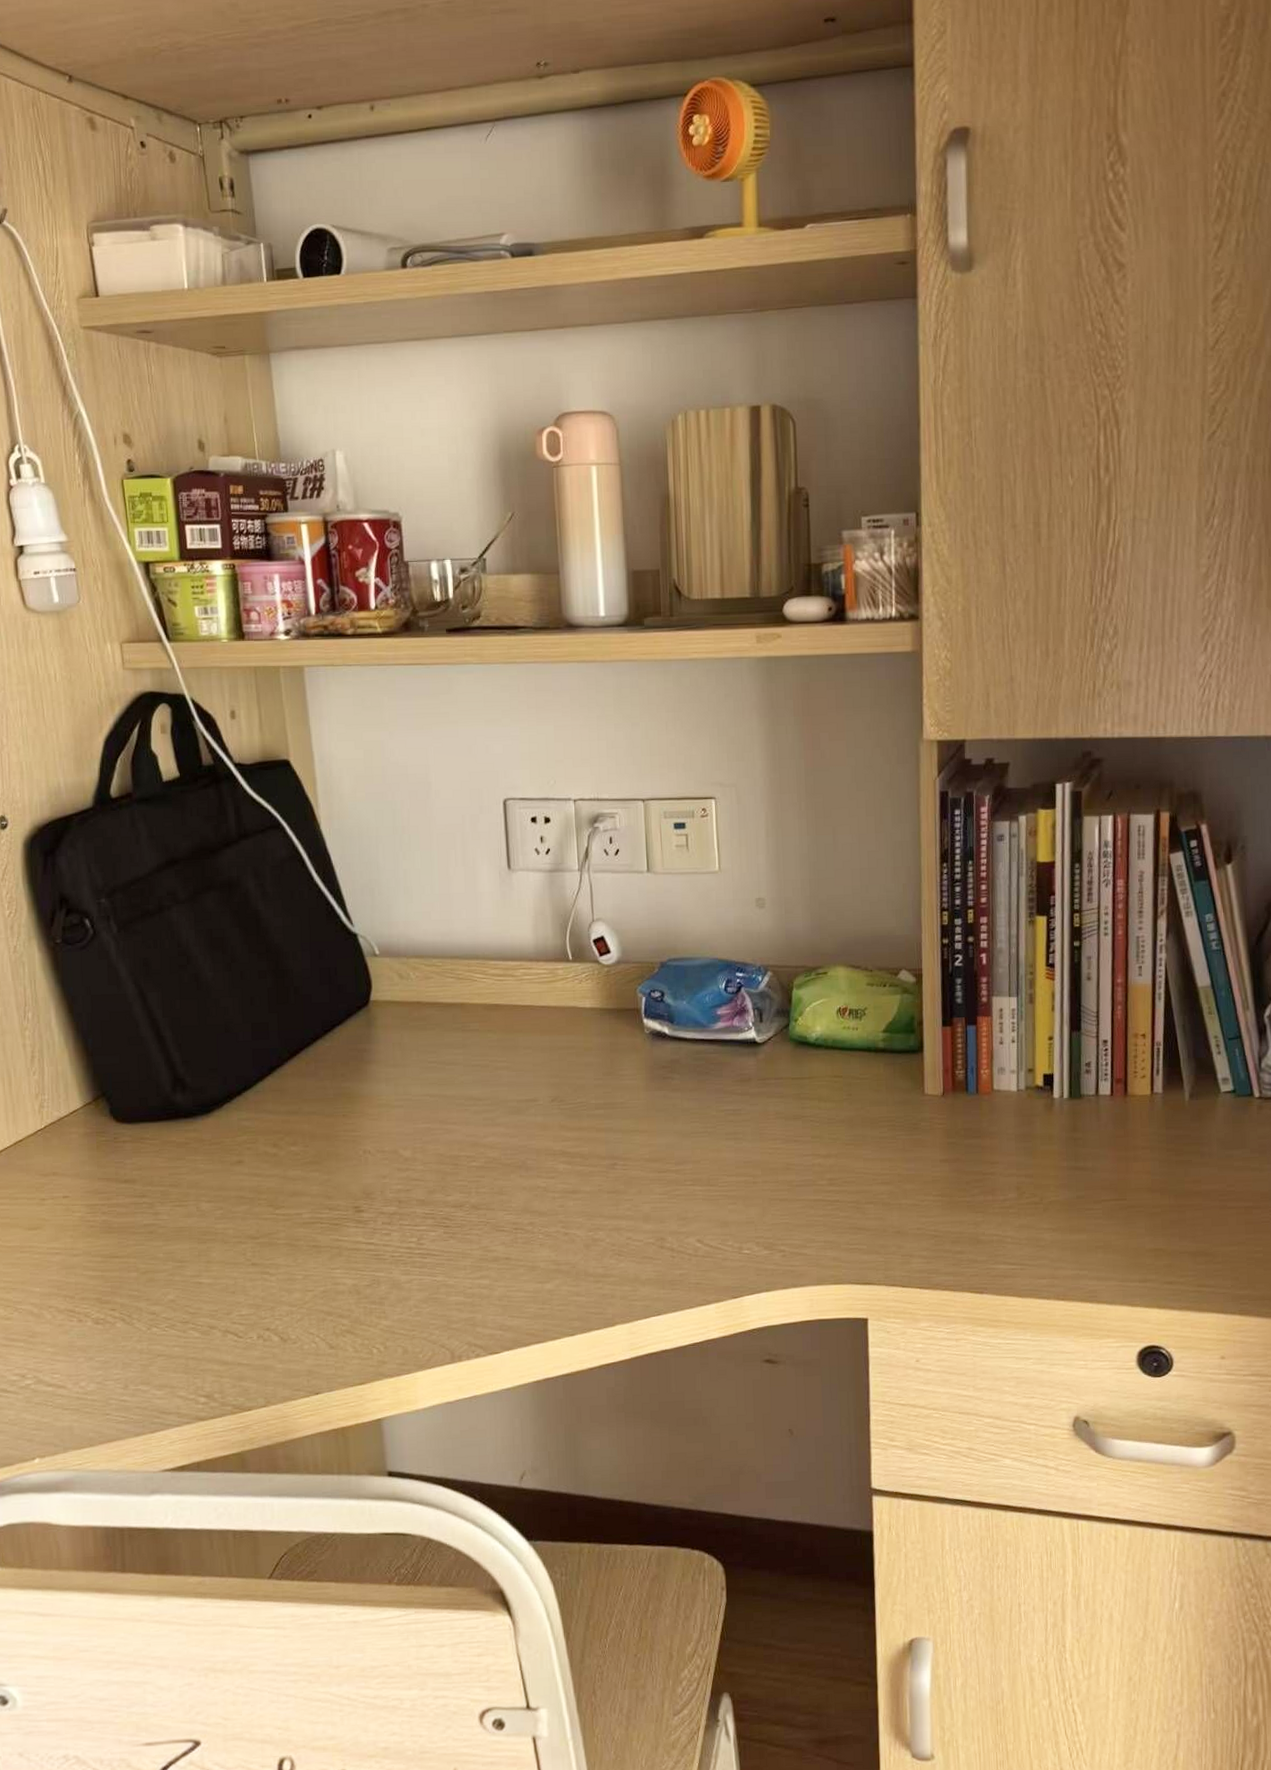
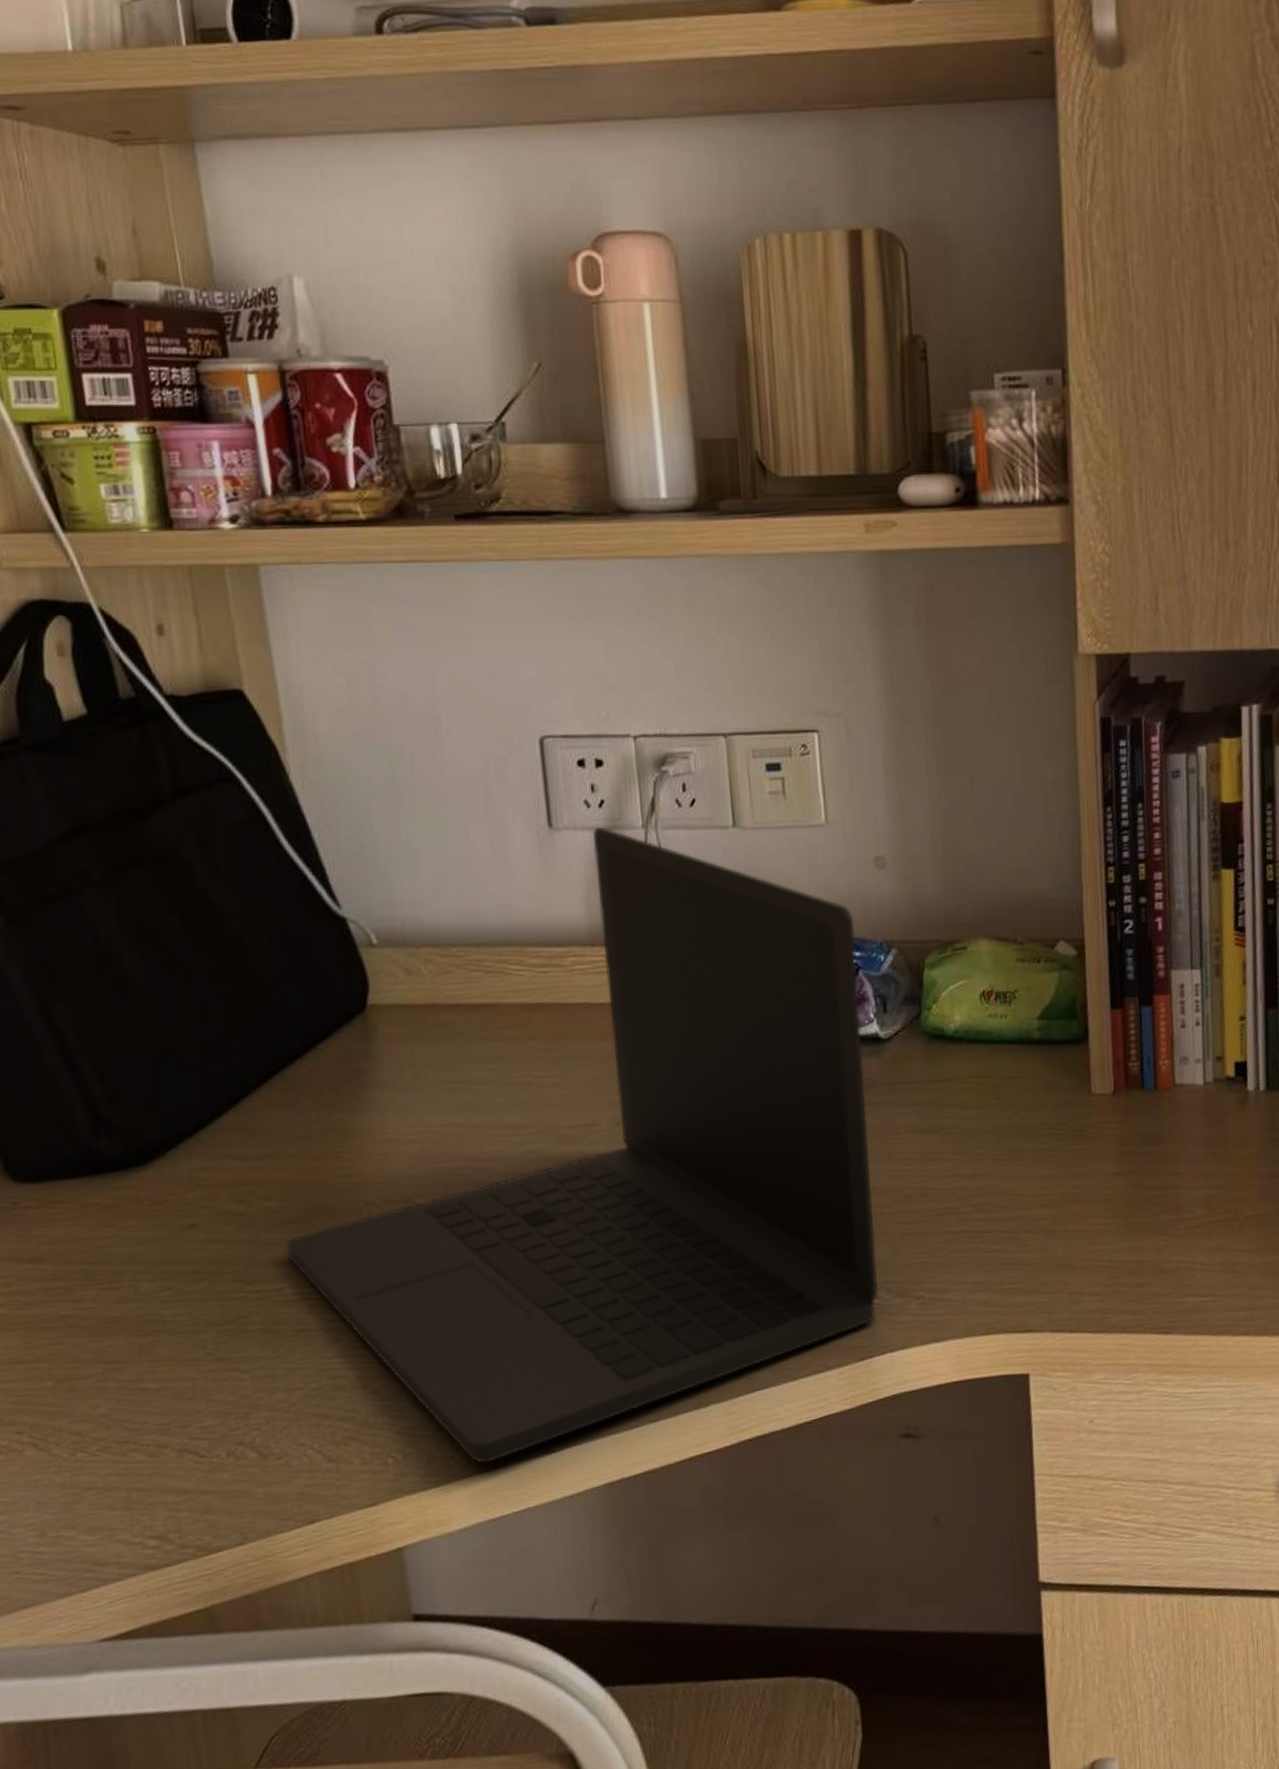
laptop: none [306,870,750,1358] -> present [286,827,879,1464]

